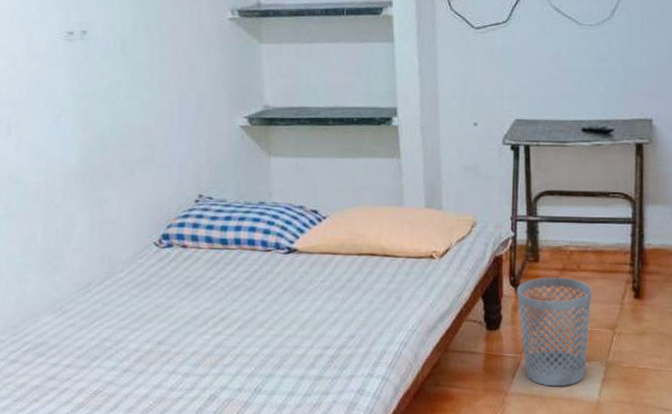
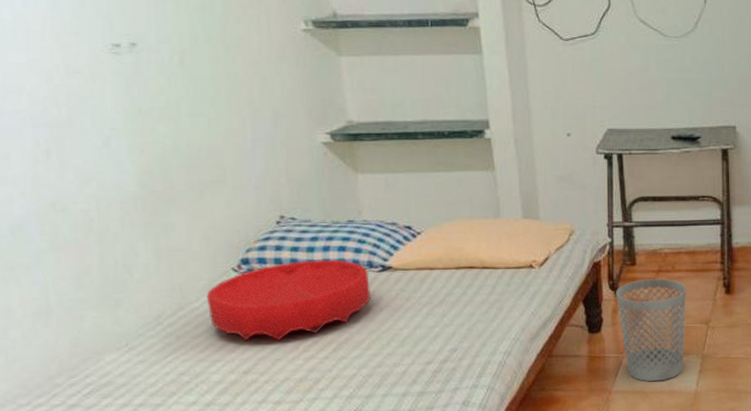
cushion: none [130,238,276,314] -> present [206,259,370,340]

